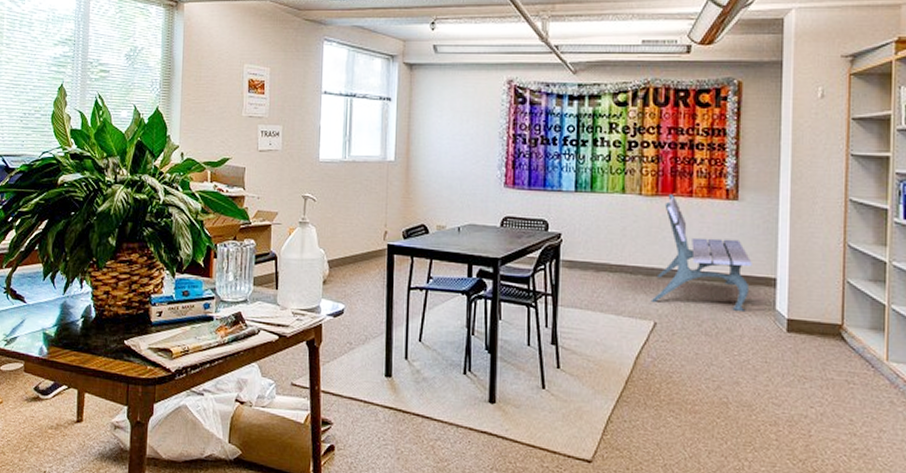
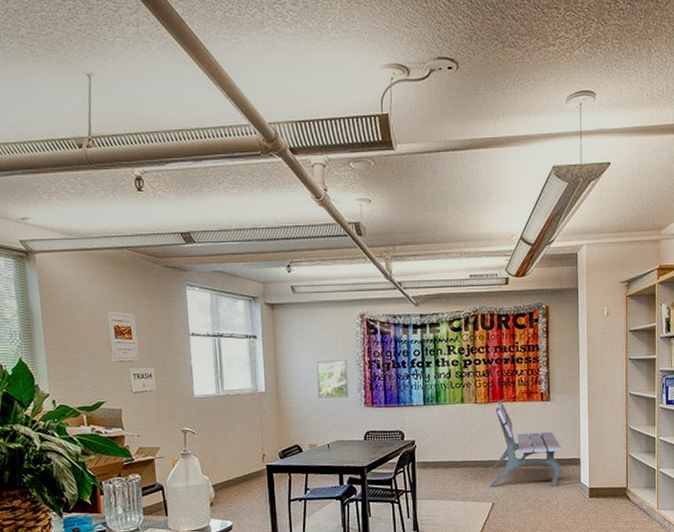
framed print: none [453,130,489,175] -> present [317,360,349,399]

